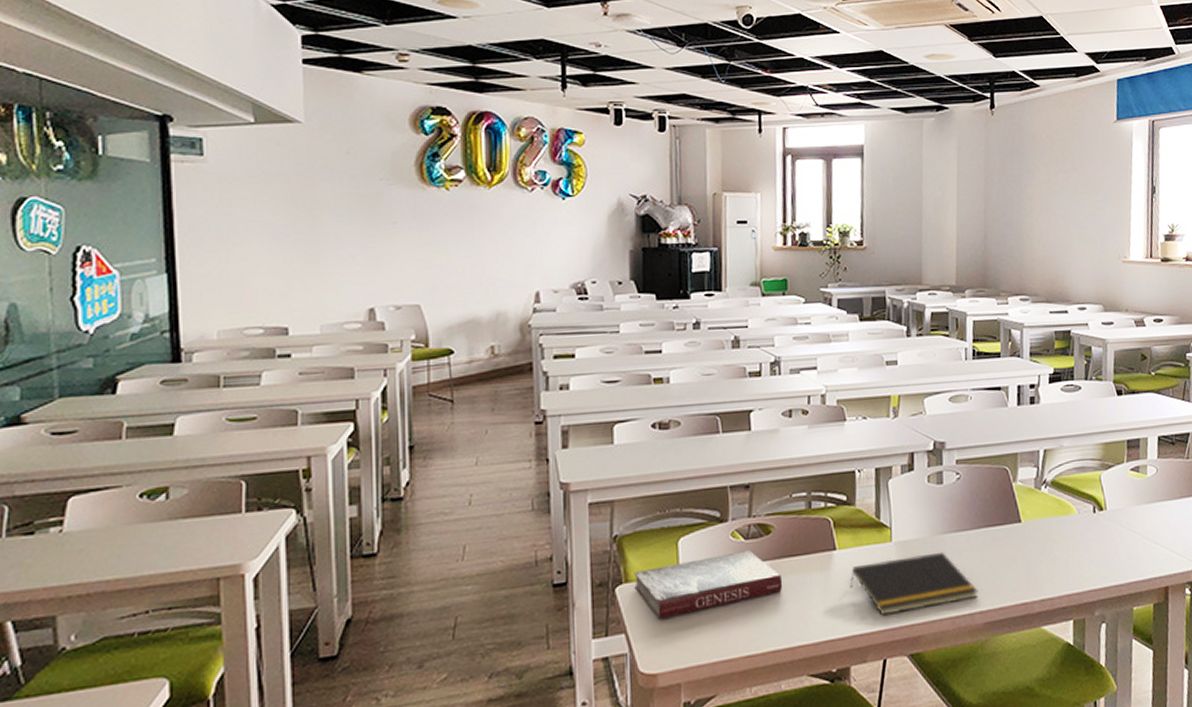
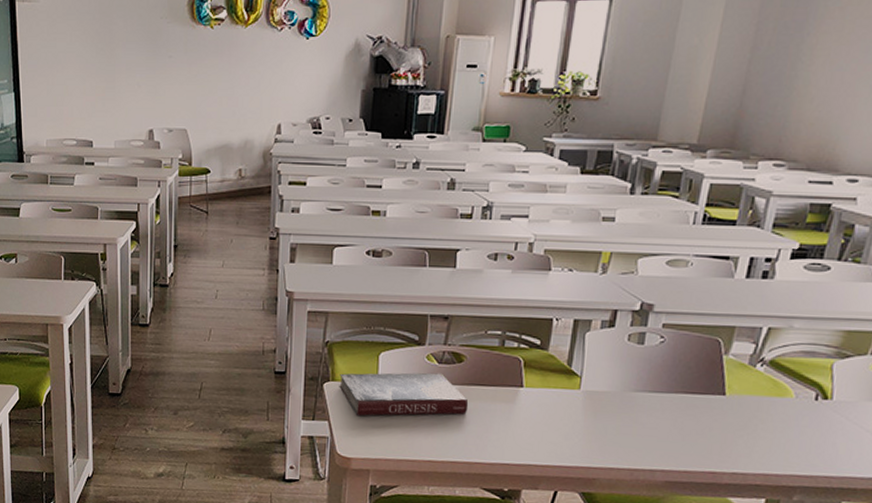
notepad: present [850,551,978,616] -> none [531,405,663,458]

